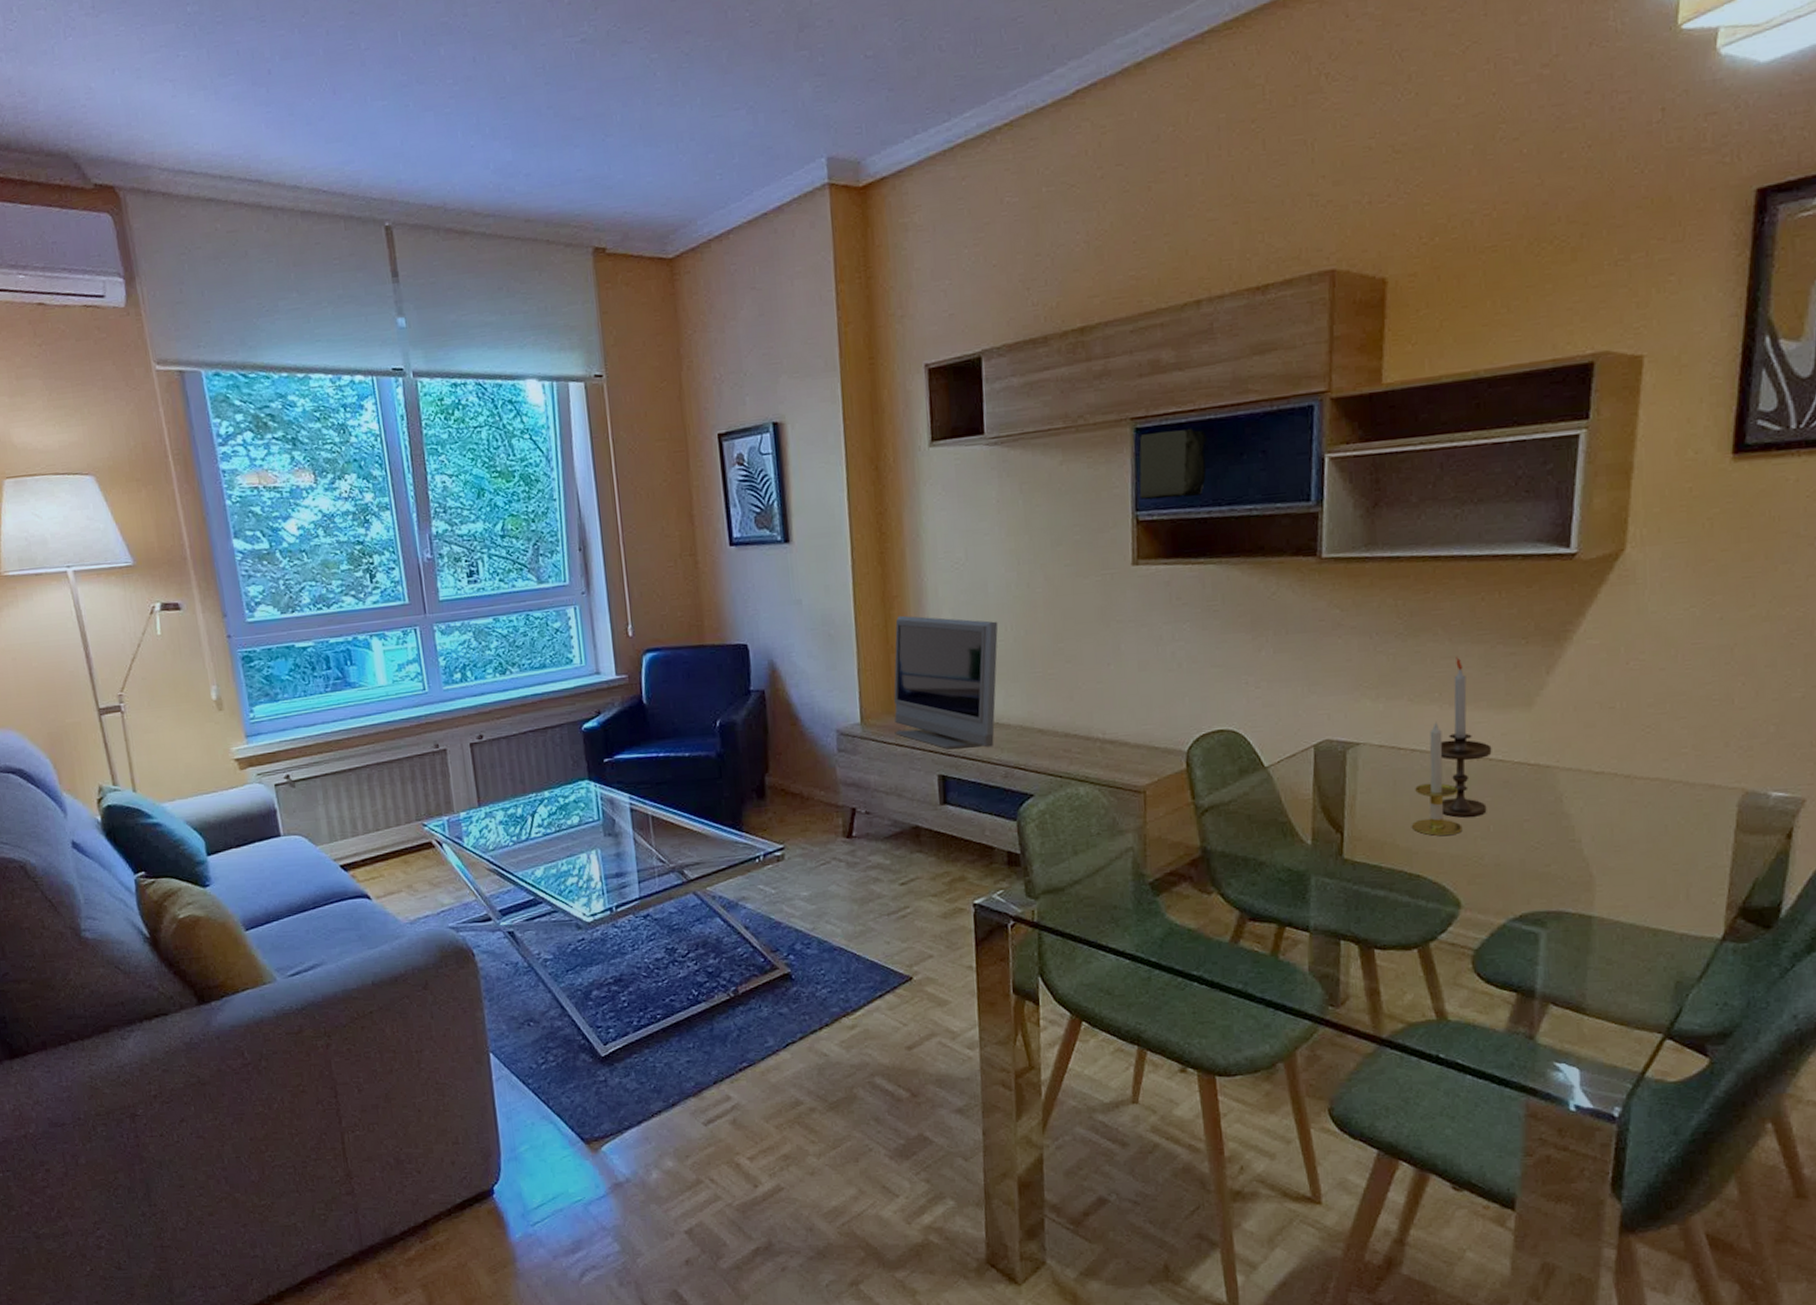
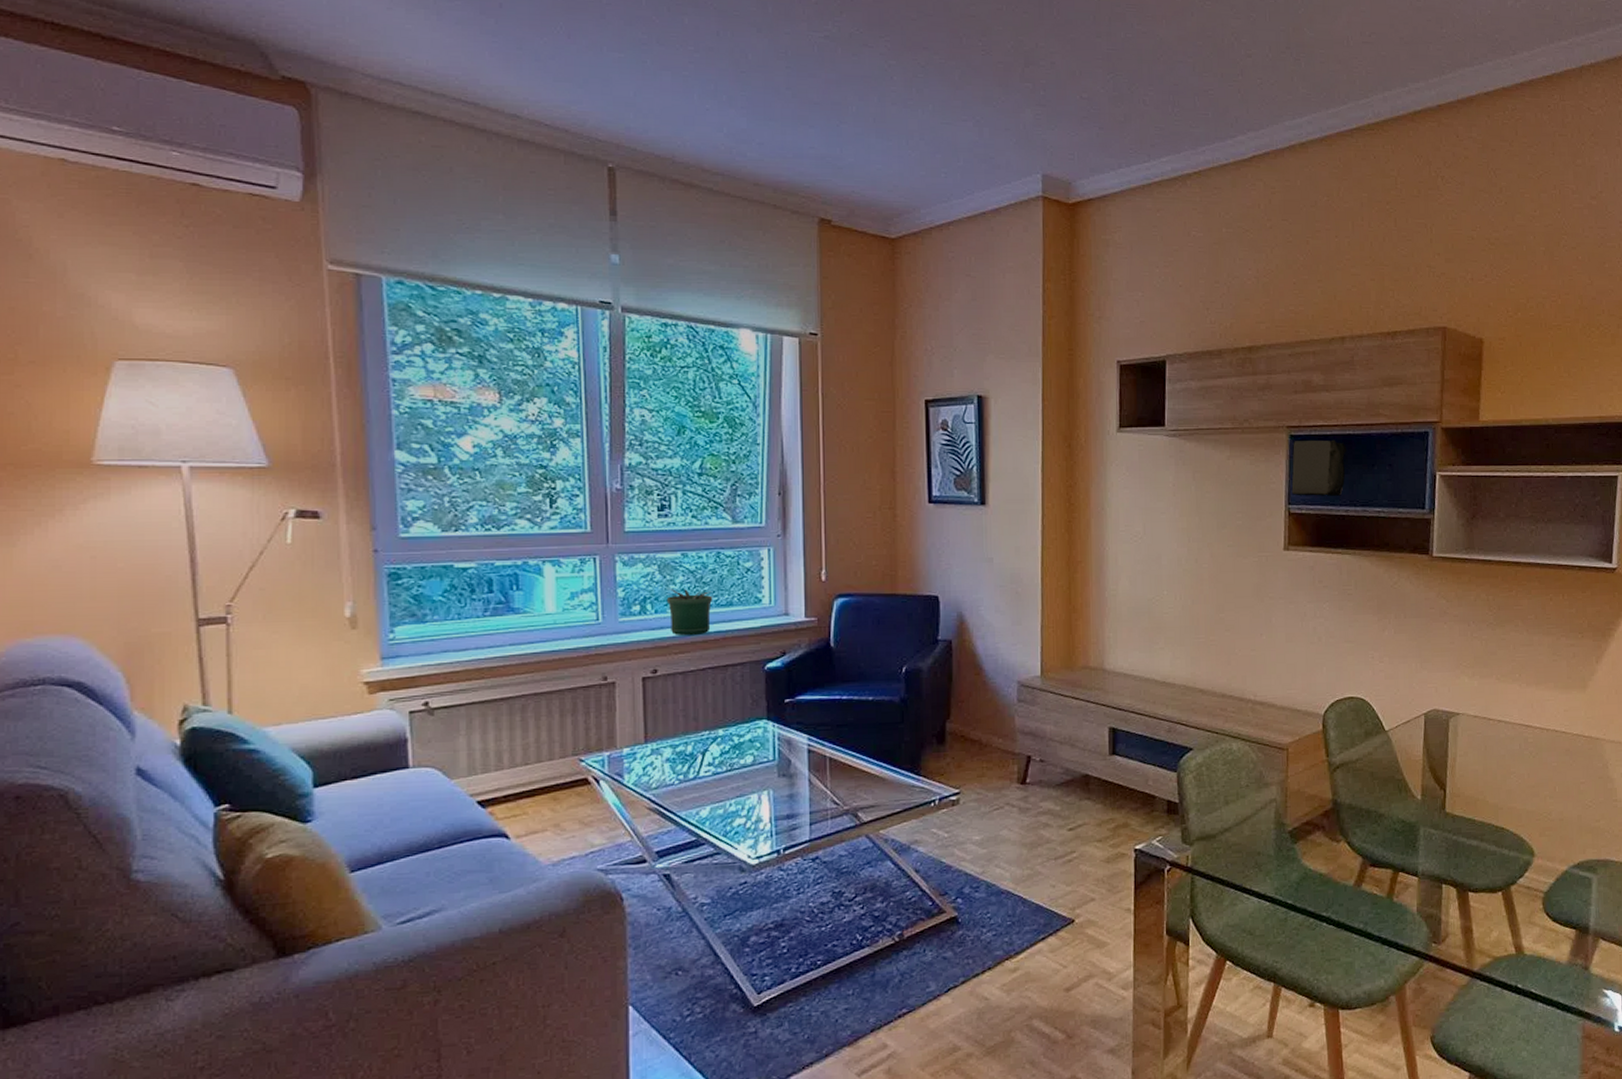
planter: none [484,654,528,701] -> present [666,588,715,636]
television: present [894,615,999,750] -> none [1071,579,1169,704]
candle: present [1411,722,1463,837] -> none [1497,698,1536,795]
candlestick: present [1440,656,1492,818] -> none [1519,644,1558,779]

